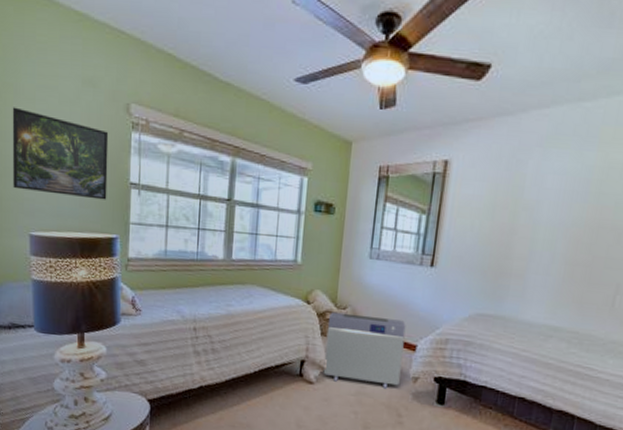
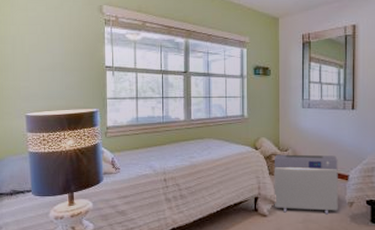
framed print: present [12,107,109,200] -> none [9,16,88,82]

